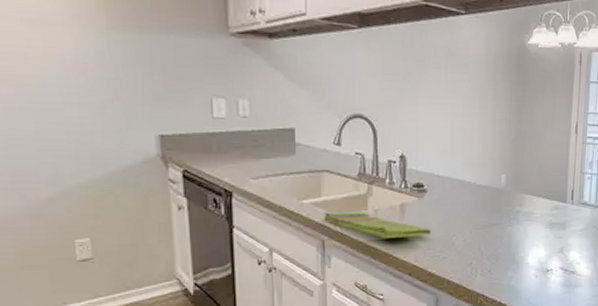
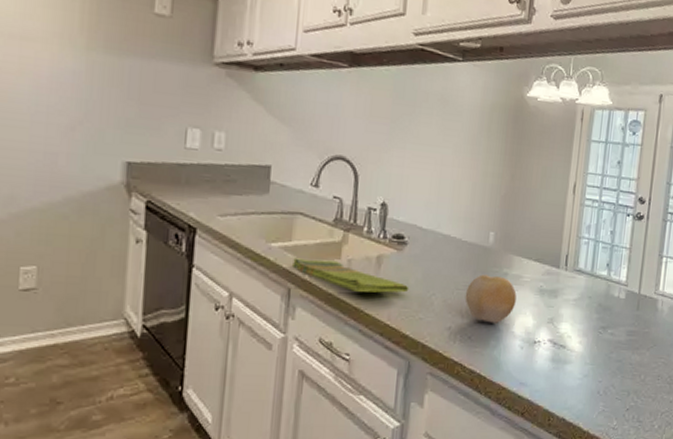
fruit: none [483,214,529,257] -> present [465,274,517,323]

